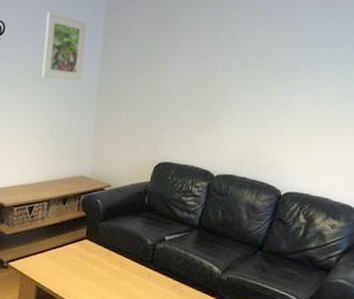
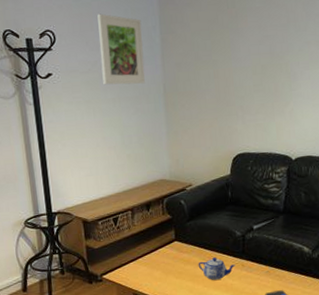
teapot: none [104,262,142,286] -> present [198,257,235,280]

